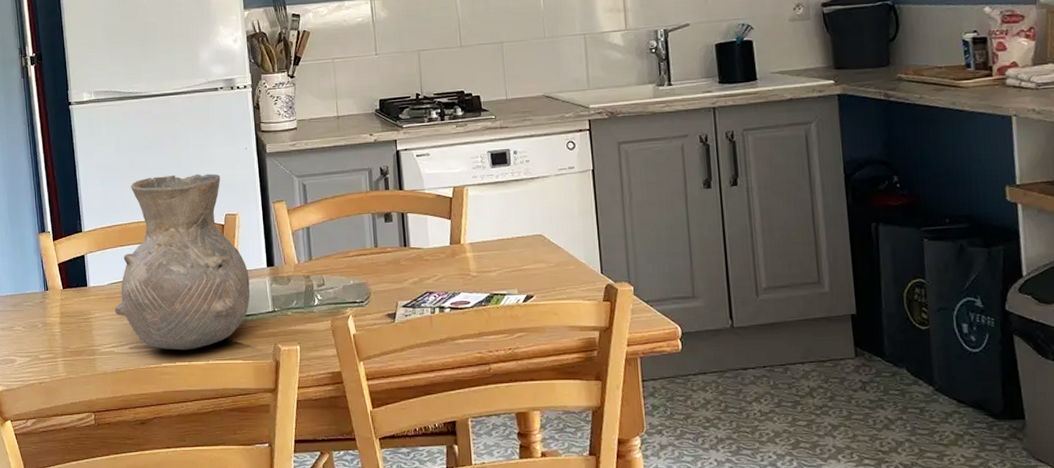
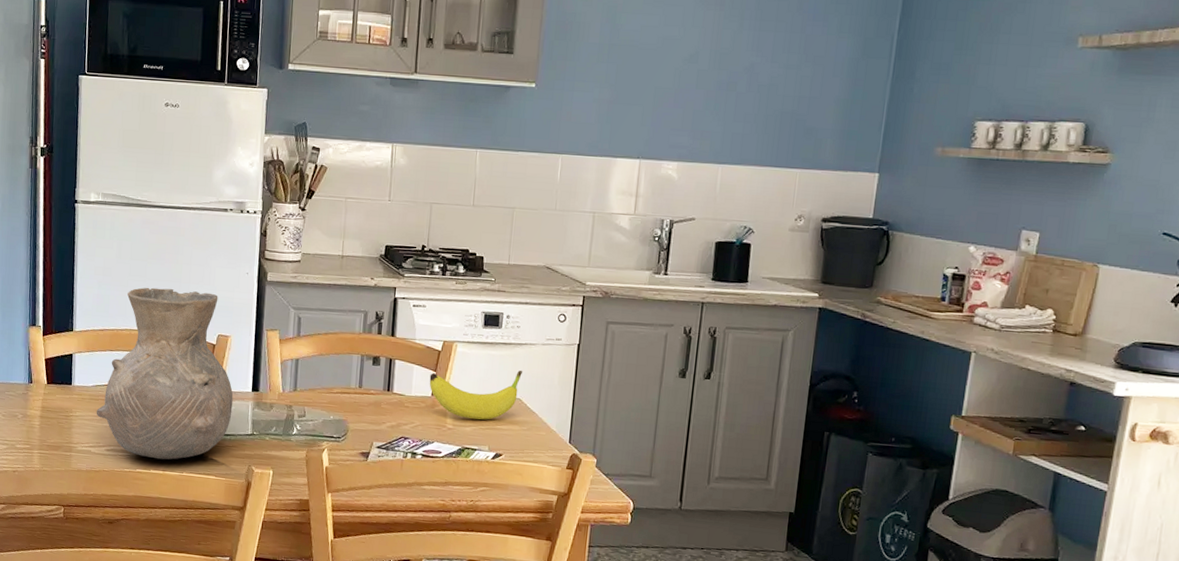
fruit: none [445,206,541,264] -> present [429,371,523,420]

